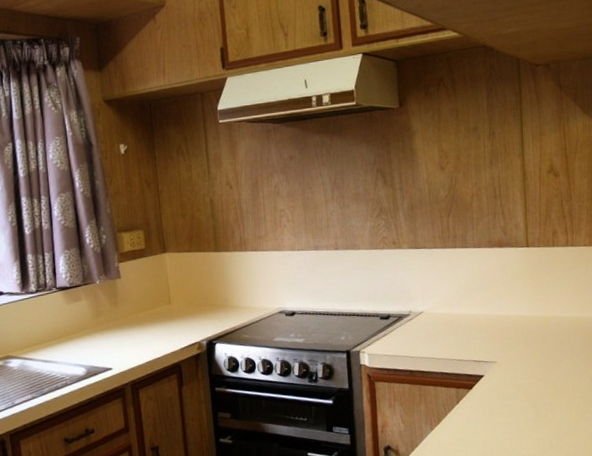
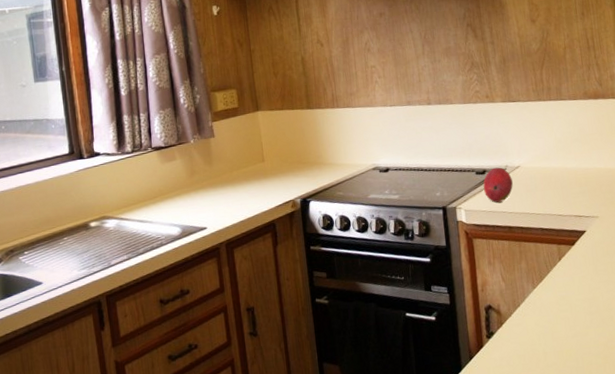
fruit: none [387,312,416,347] -> present [483,167,513,203]

